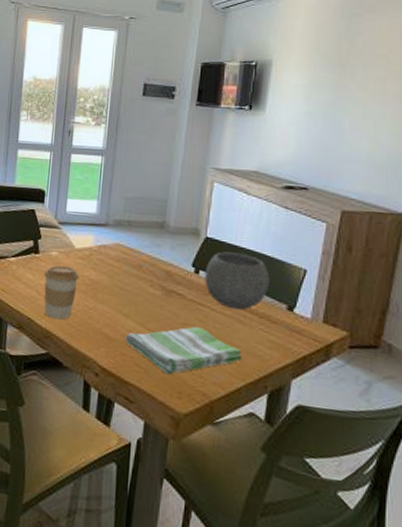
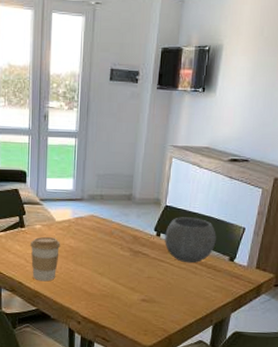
dish towel: present [125,326,242,375] -> none [101,278,194,318]

